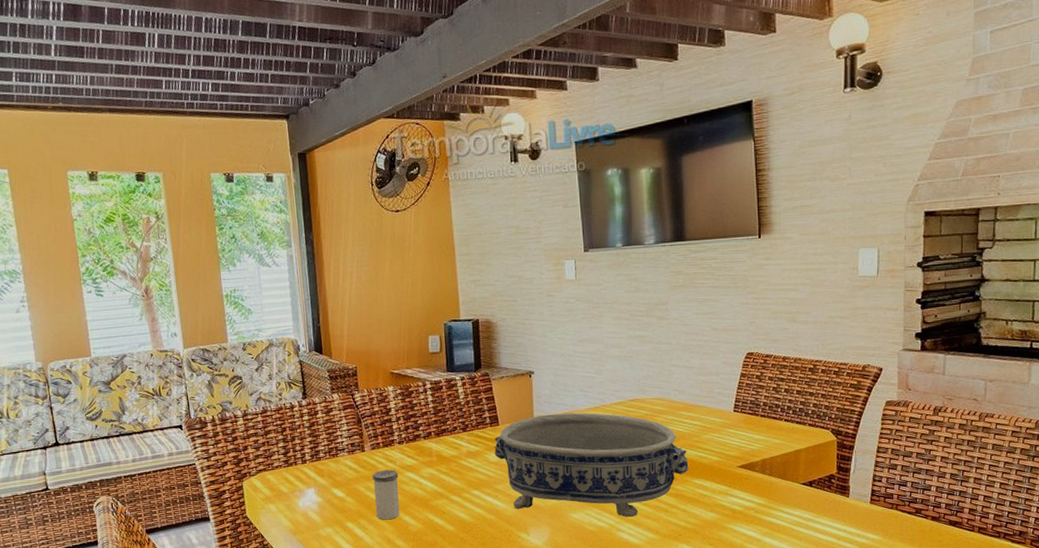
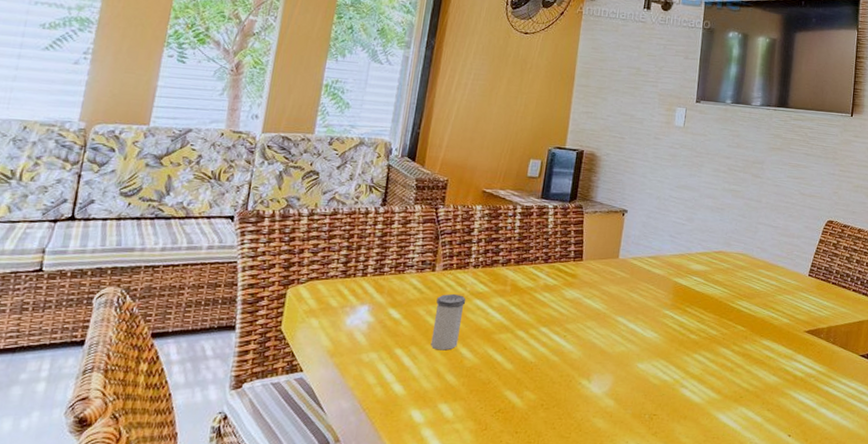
decorative bowl: present [494,413,690,518] -> none [572,255,761,374]

